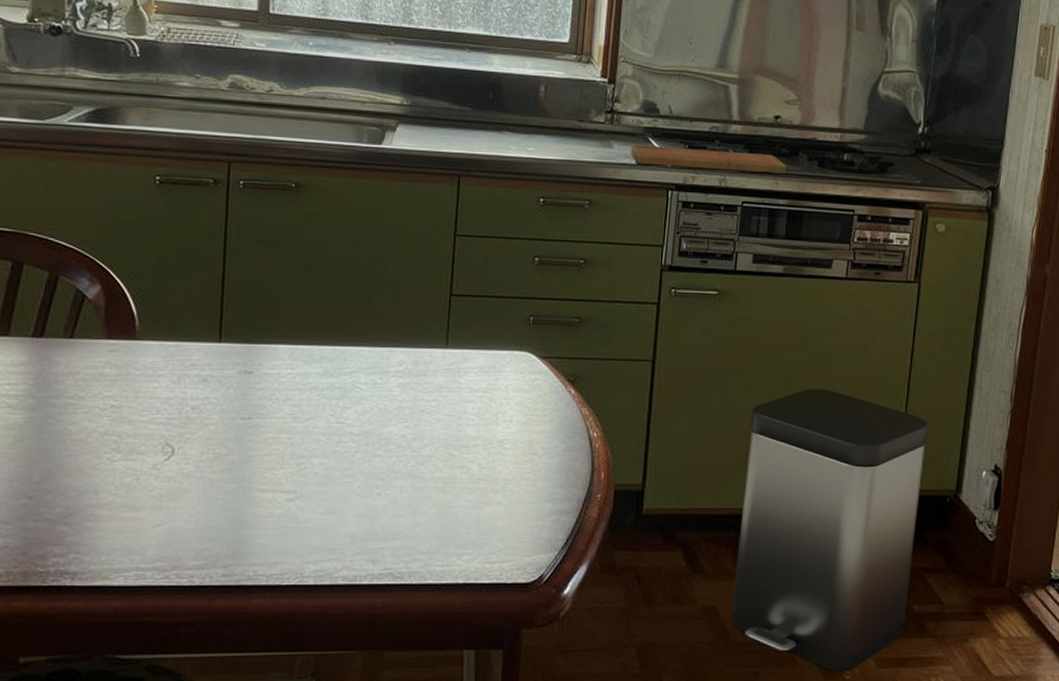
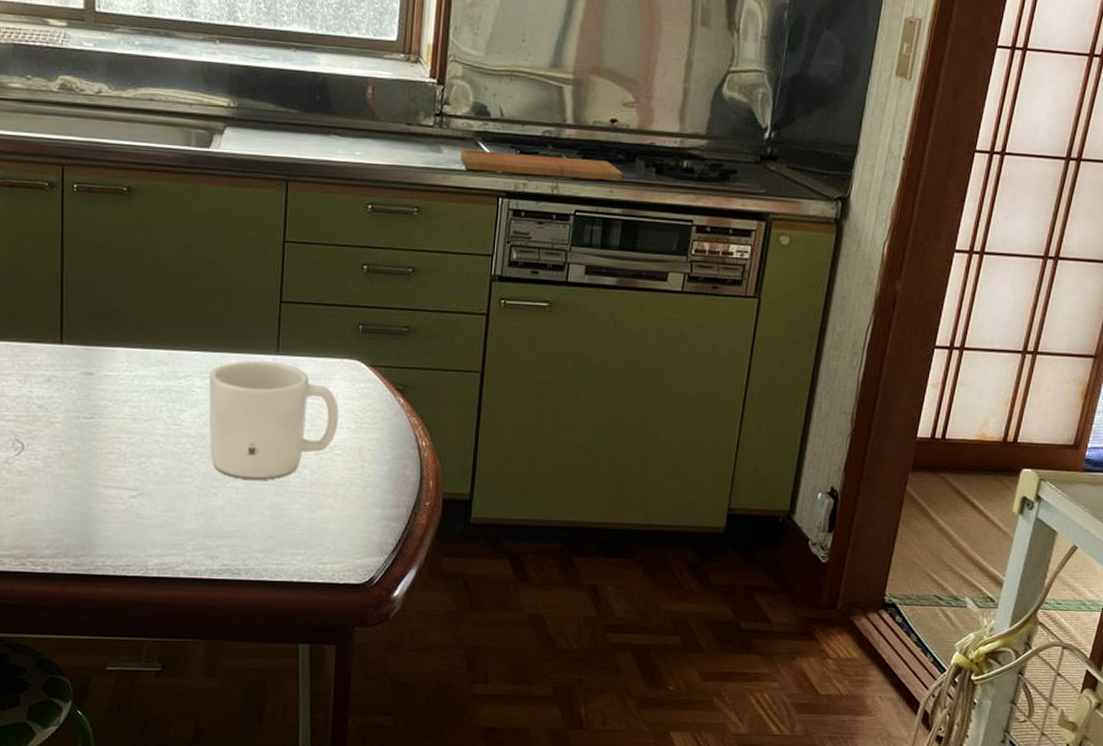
mug: none [373,355,509,477] -> present [208,361,339,480]
pedal bin: present [731,388,928,671] -> none [557,404,763,682]

